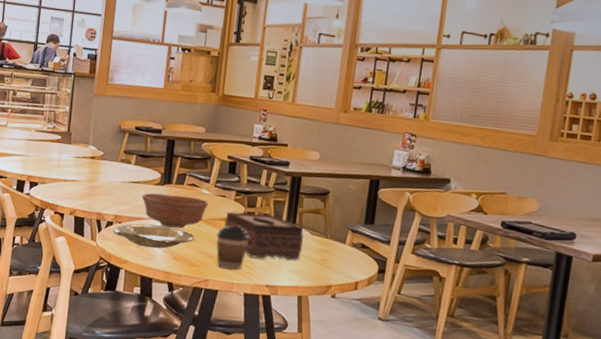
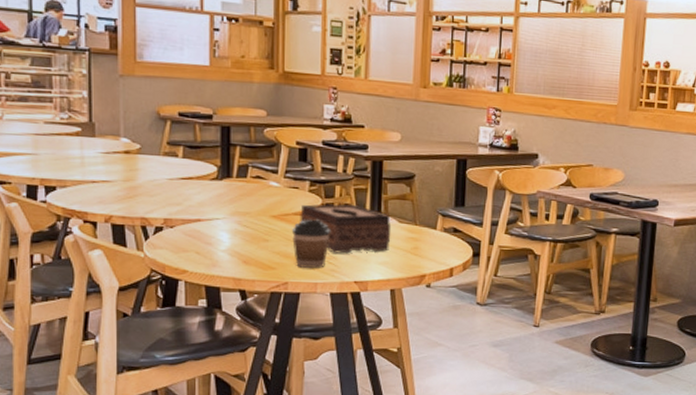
plate: present [113,223,194,249] -> none [164,226,266,253]
bowl: present [142,193,209,229] -> none [196,189,279,228]

